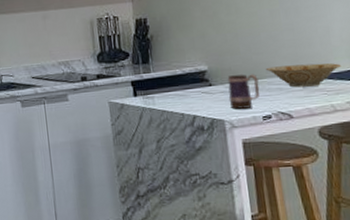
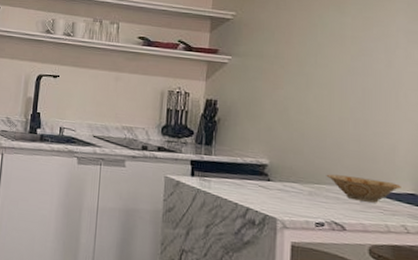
mug: present [227,74,260,109] -> none [284,174,317,212]

